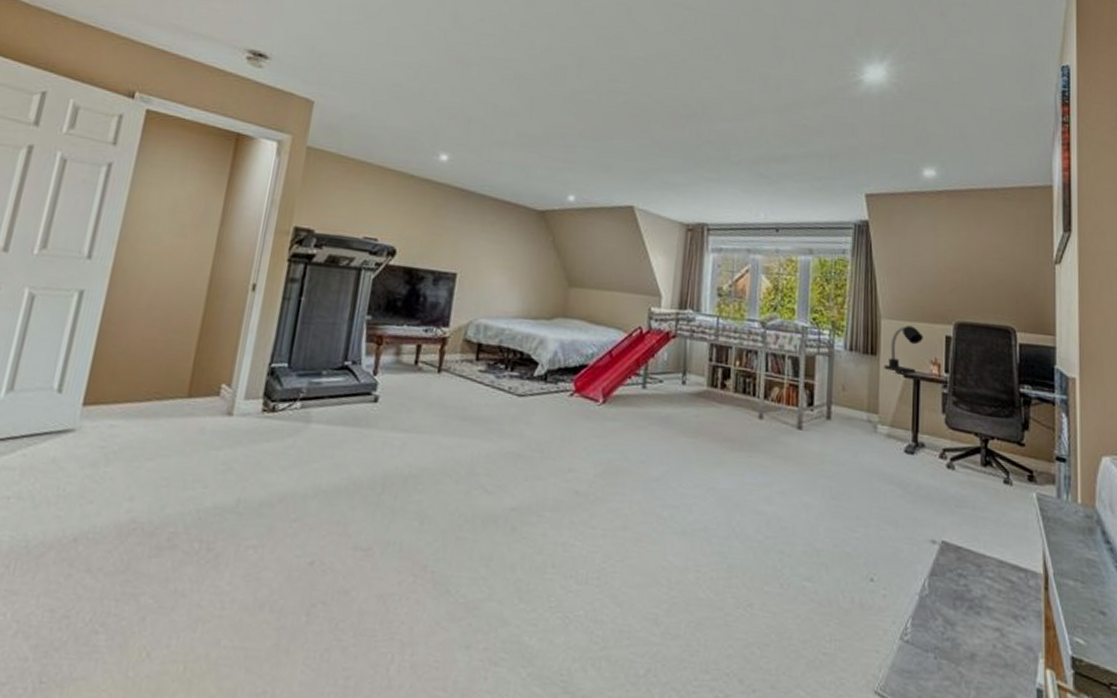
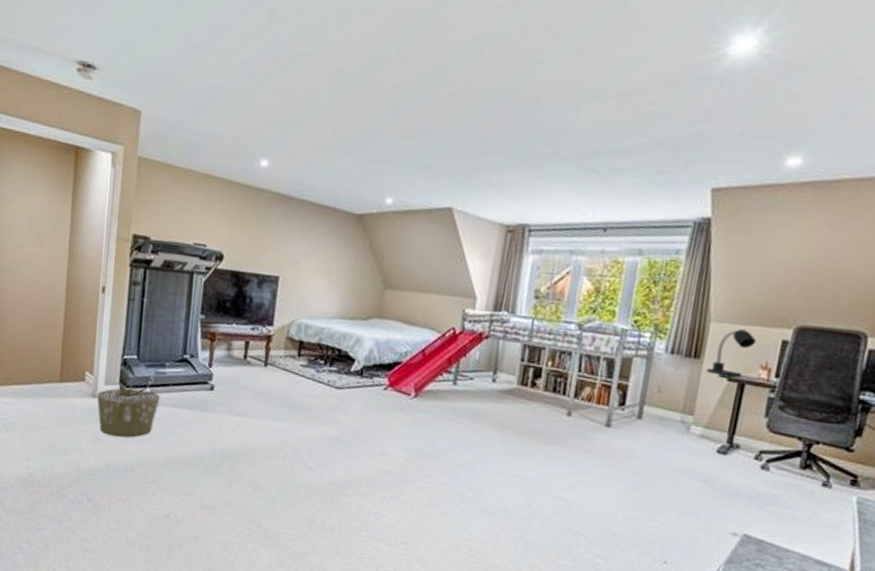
basket: none [232,402,313,464] -> present [96,388,160,437]

